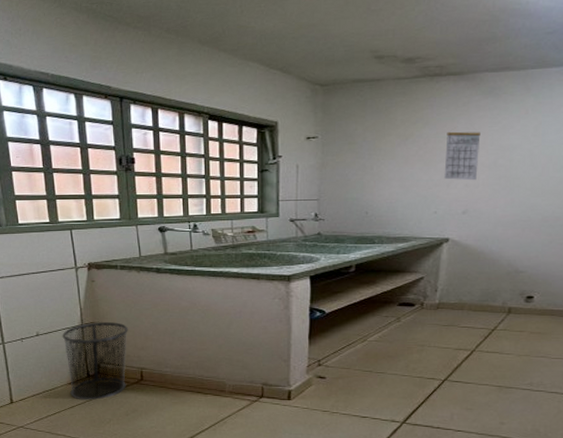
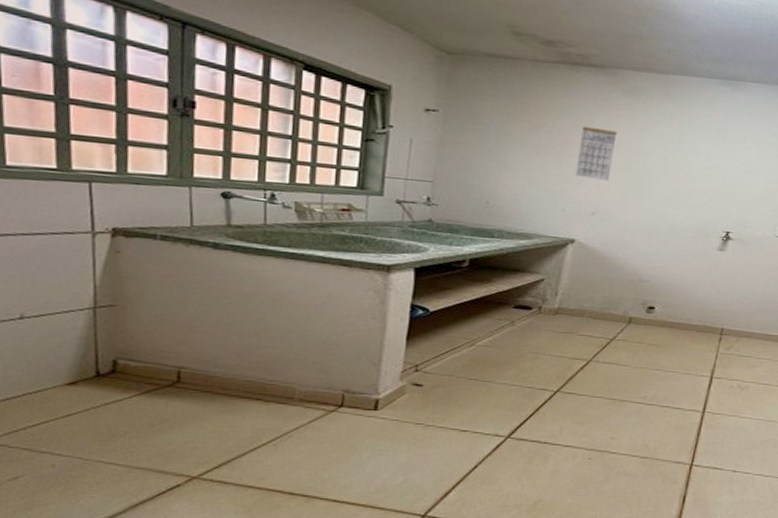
waste bin: present [62,321,129,401] -> none [61,304,166,407]

